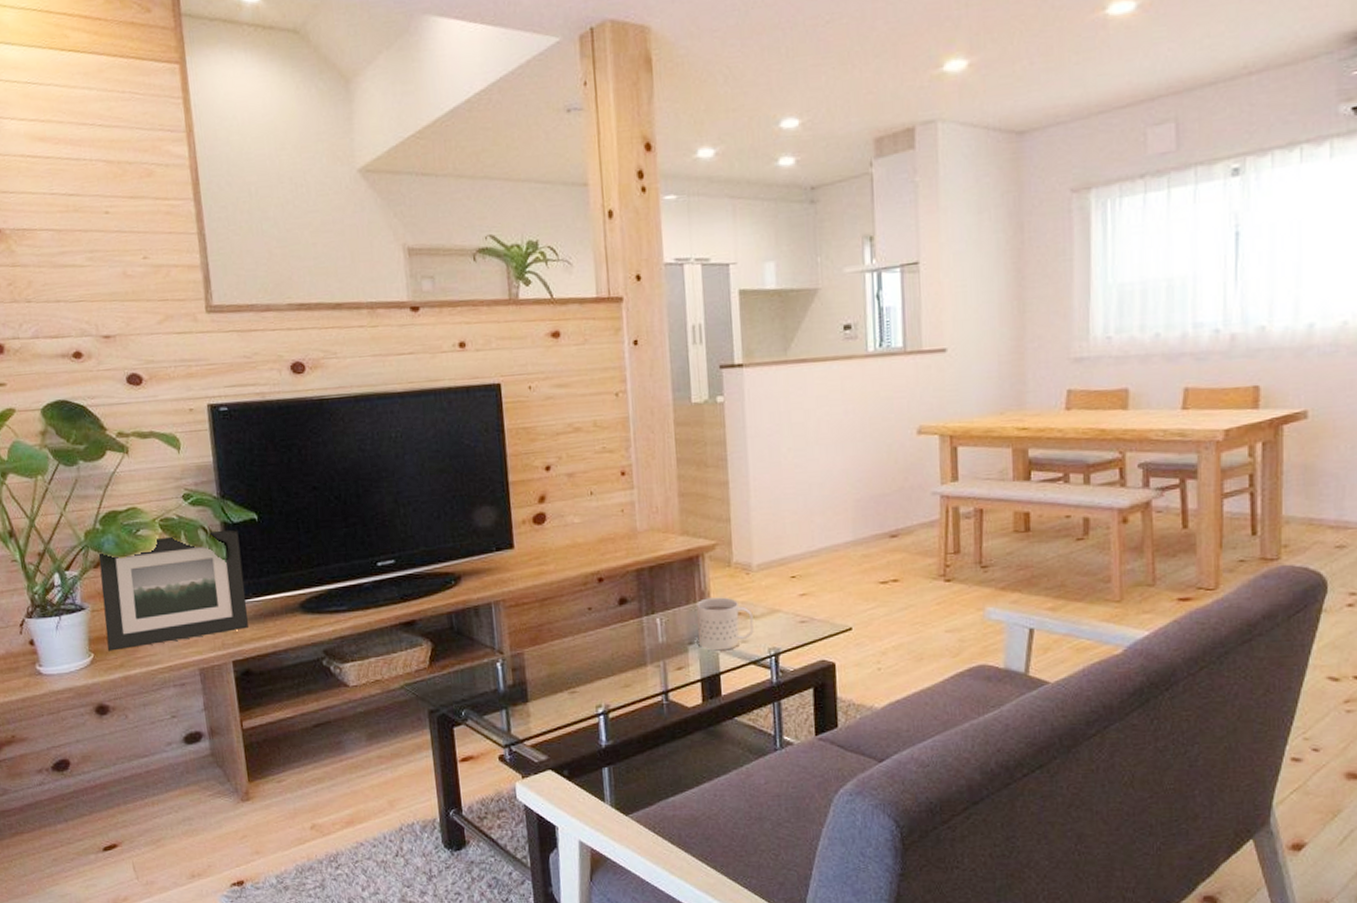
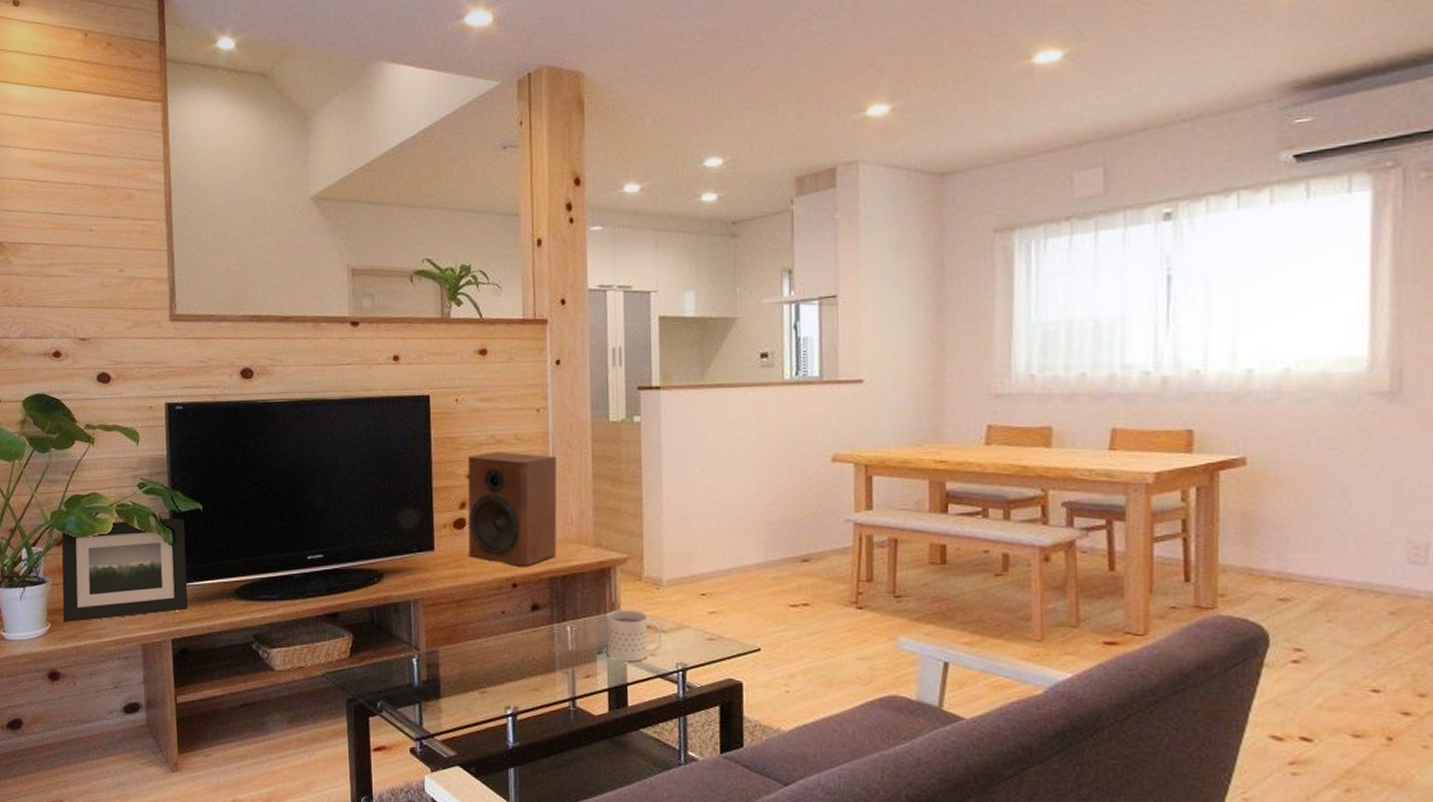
speaker: none [544,439,643,560] -> present [467,451,557,566]

